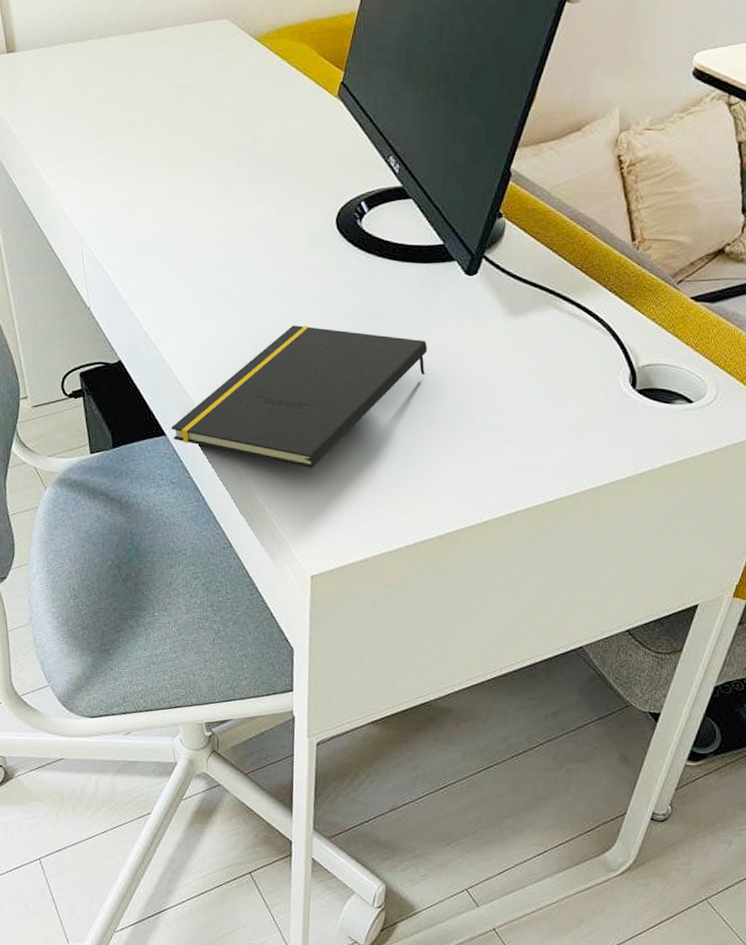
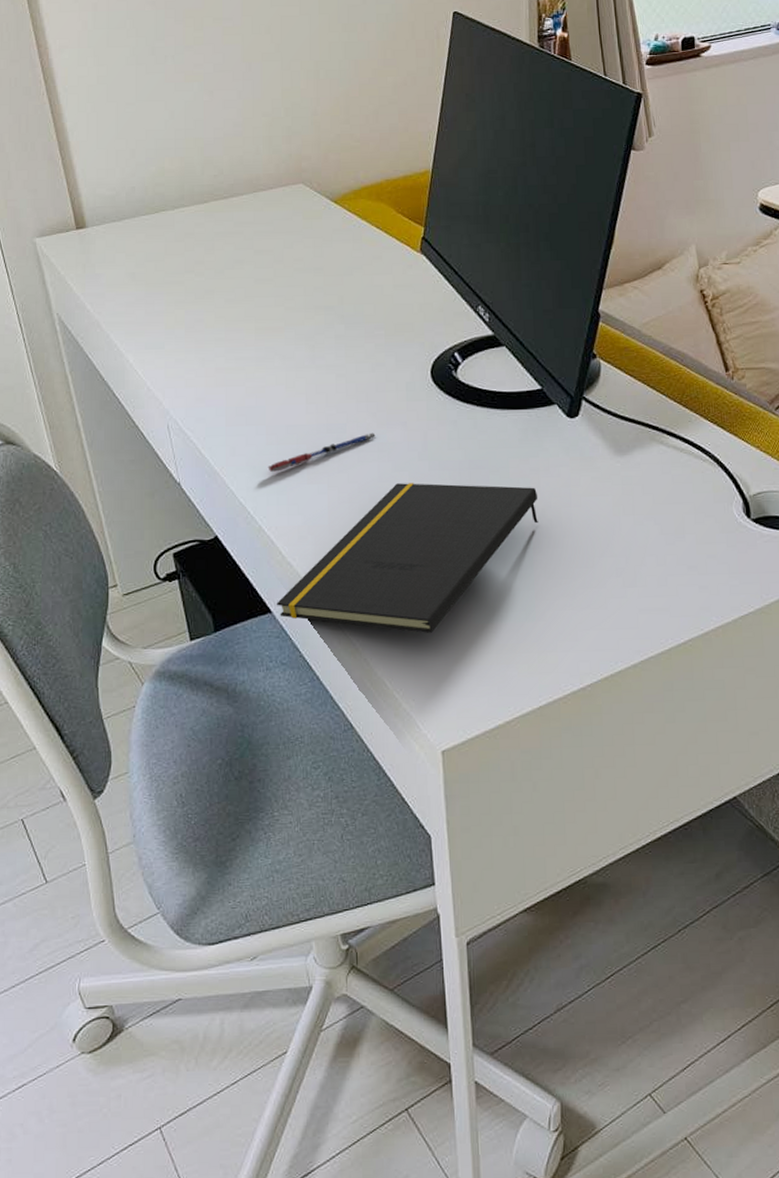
pen: none [172,274,277,305] -> present [267,432,376,472]

